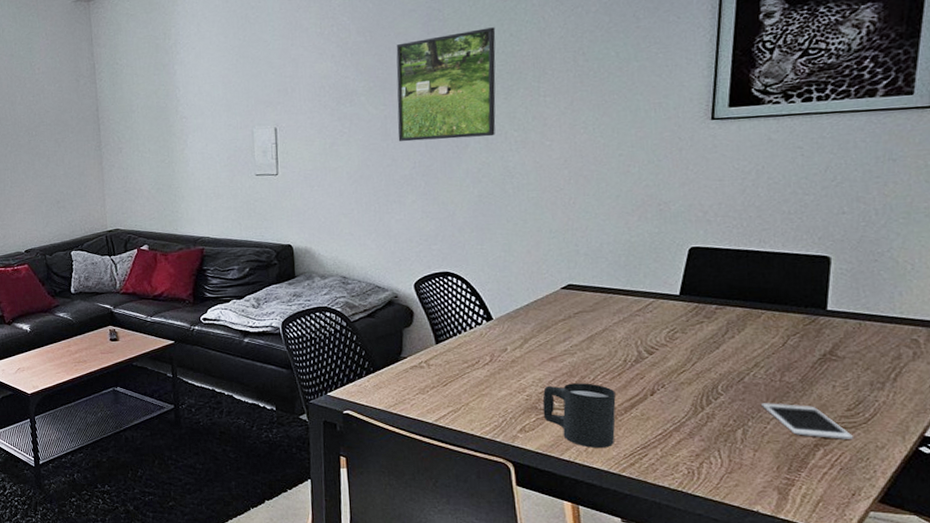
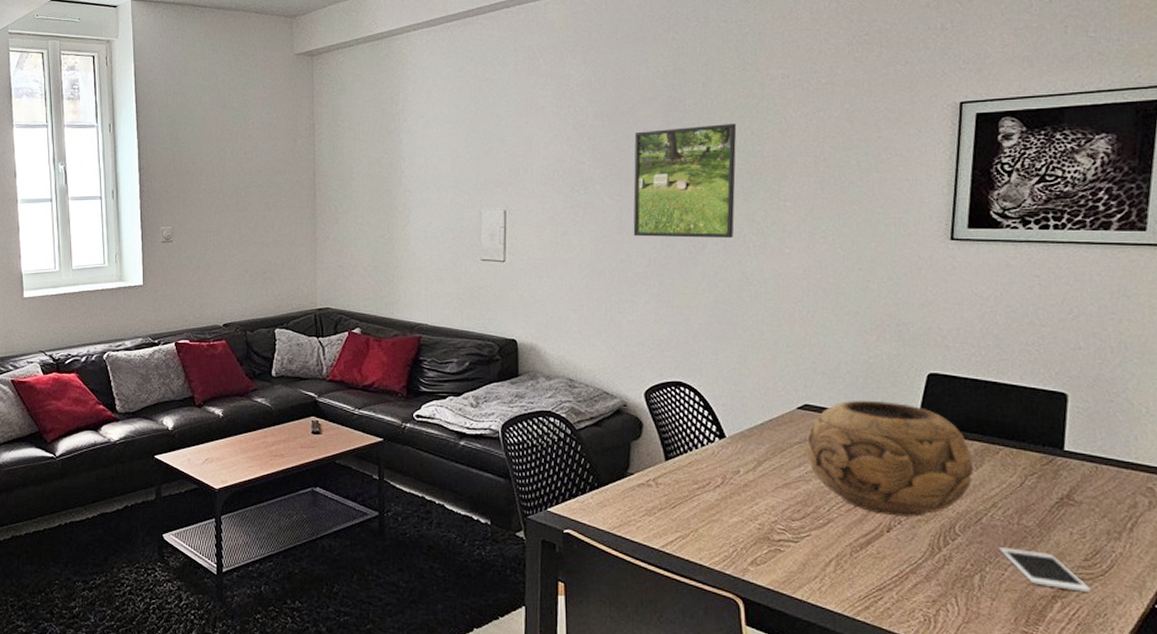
mug: present [542,383,616,448] -> none [775,513,851,587]
decorative bowl: none [570,276,736,381] -> present [806,400,973,517]

